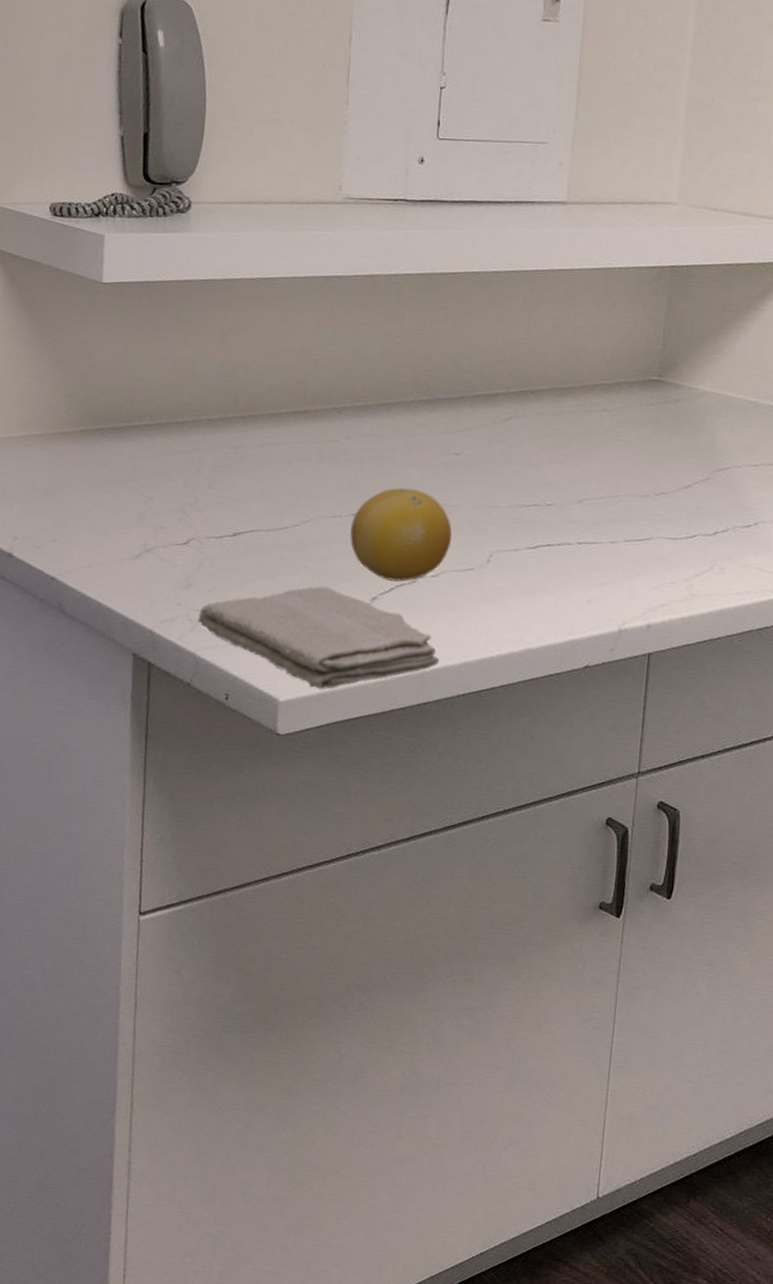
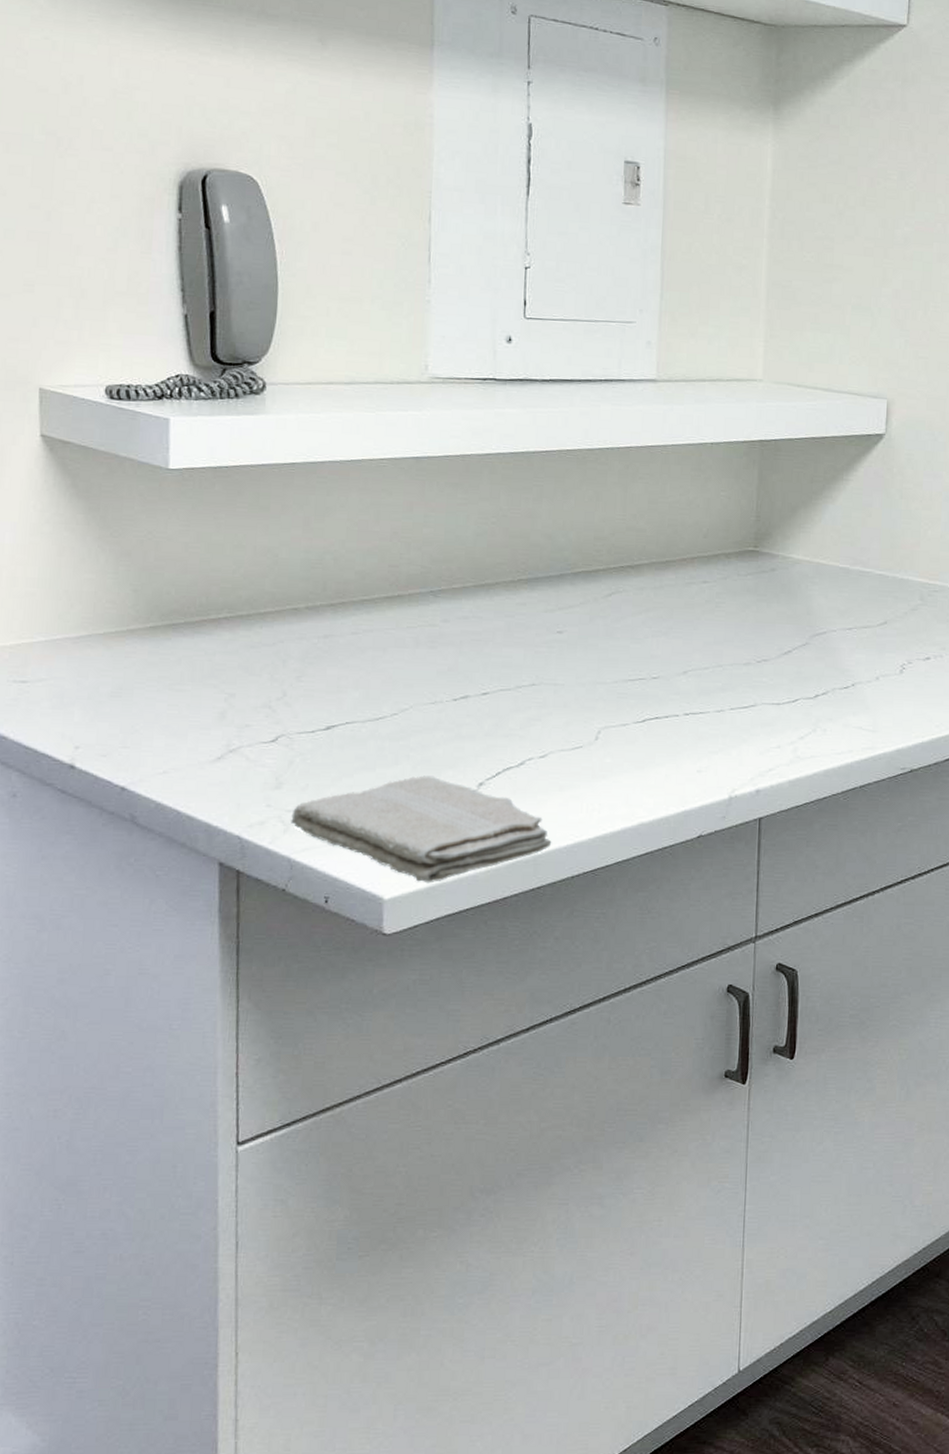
fruit: present [350,487,452,582] -> none [452,669,558,765]

